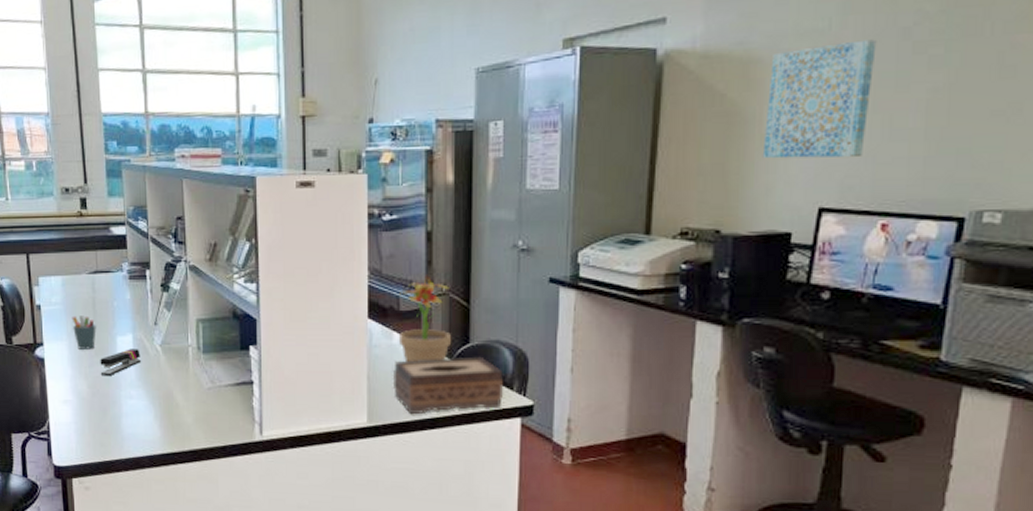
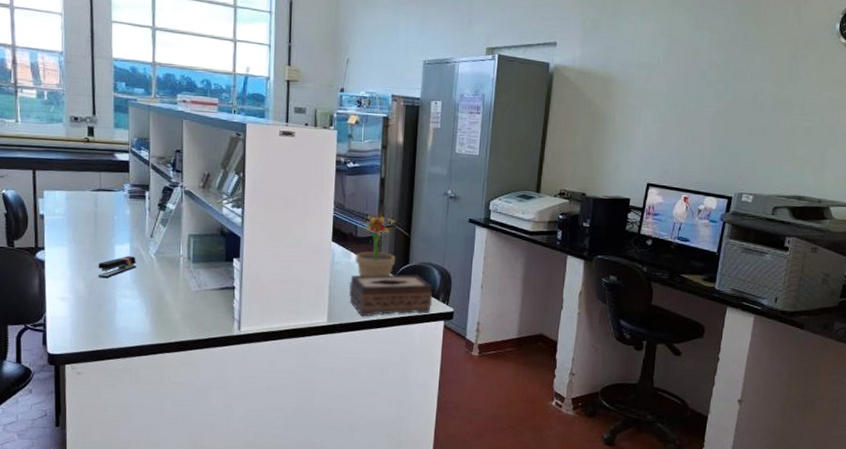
pen holder: present [71,315,96,350] -> none [73,225,97,255]
wall art: present [762,39,877,159] -> none [614,74,686,152]

